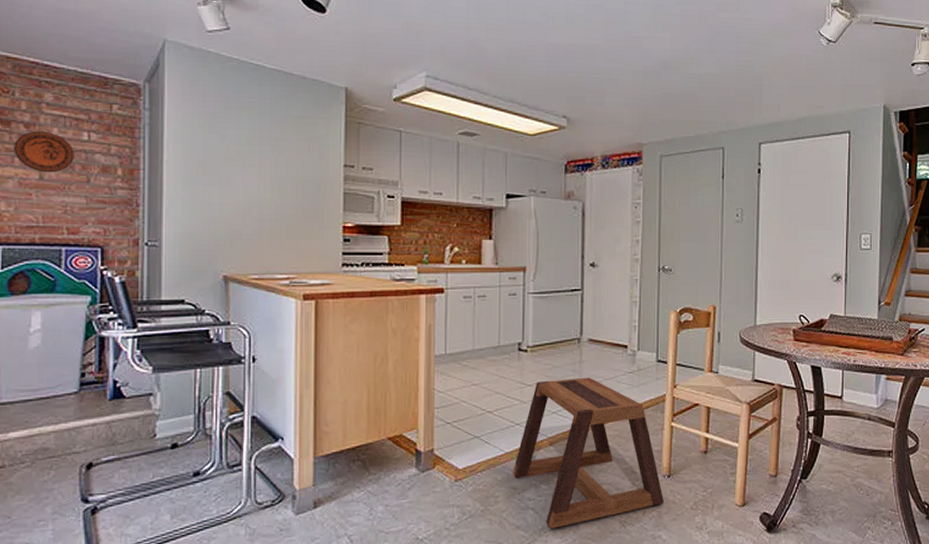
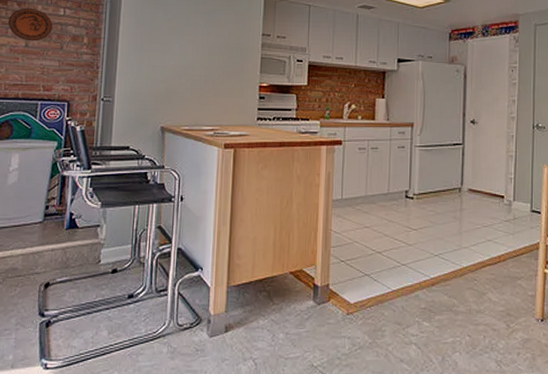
stool: present [512,377,665,529] -> none [397,224,538,364]

